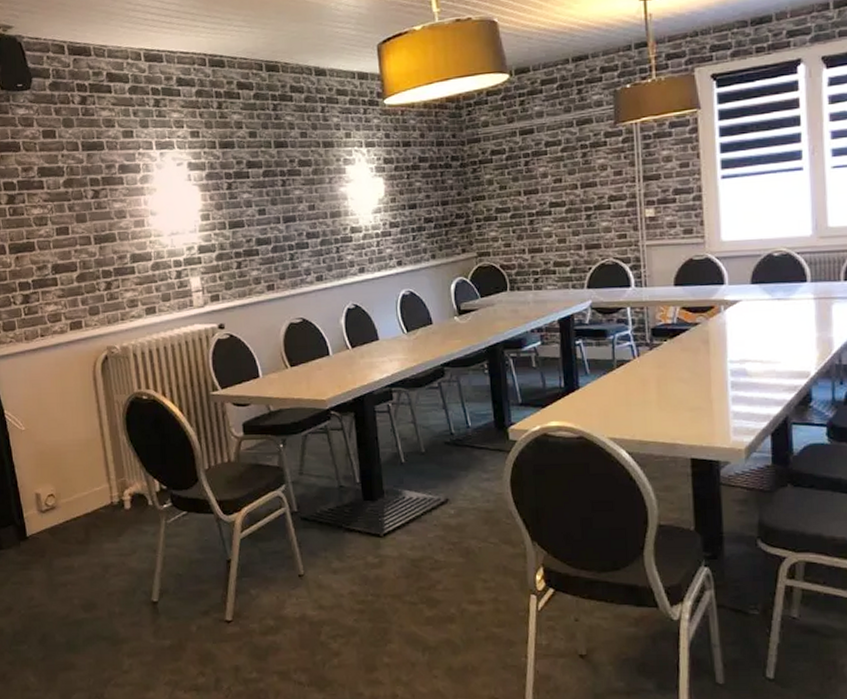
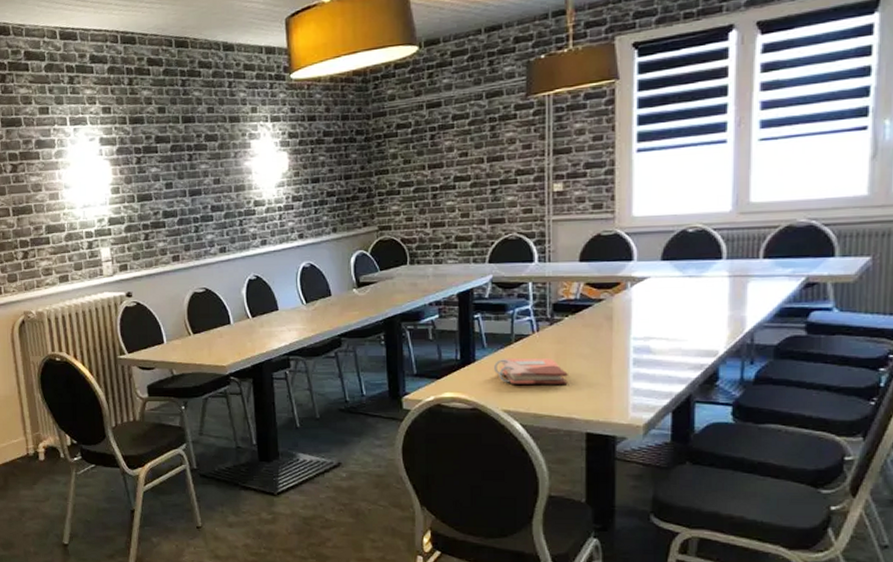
phonebook: none [598,383,670,411] -> present [494,357,568,384]

